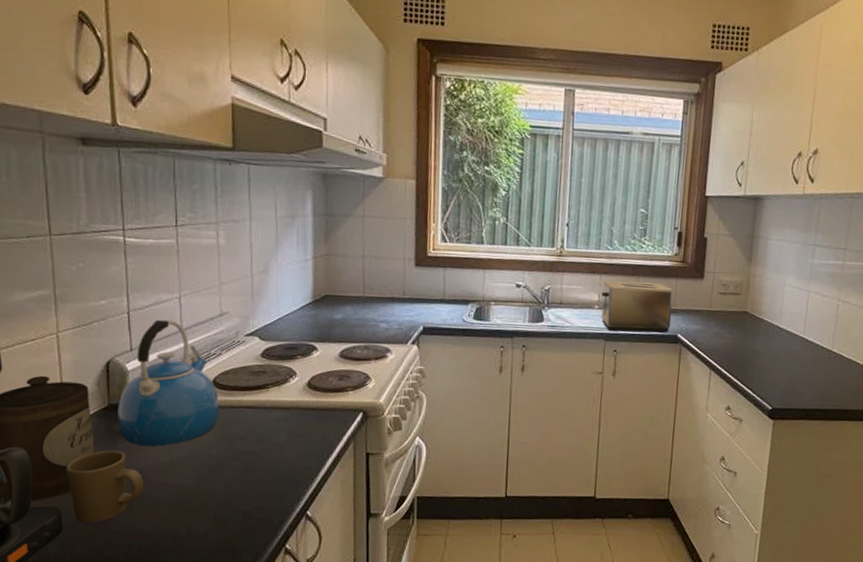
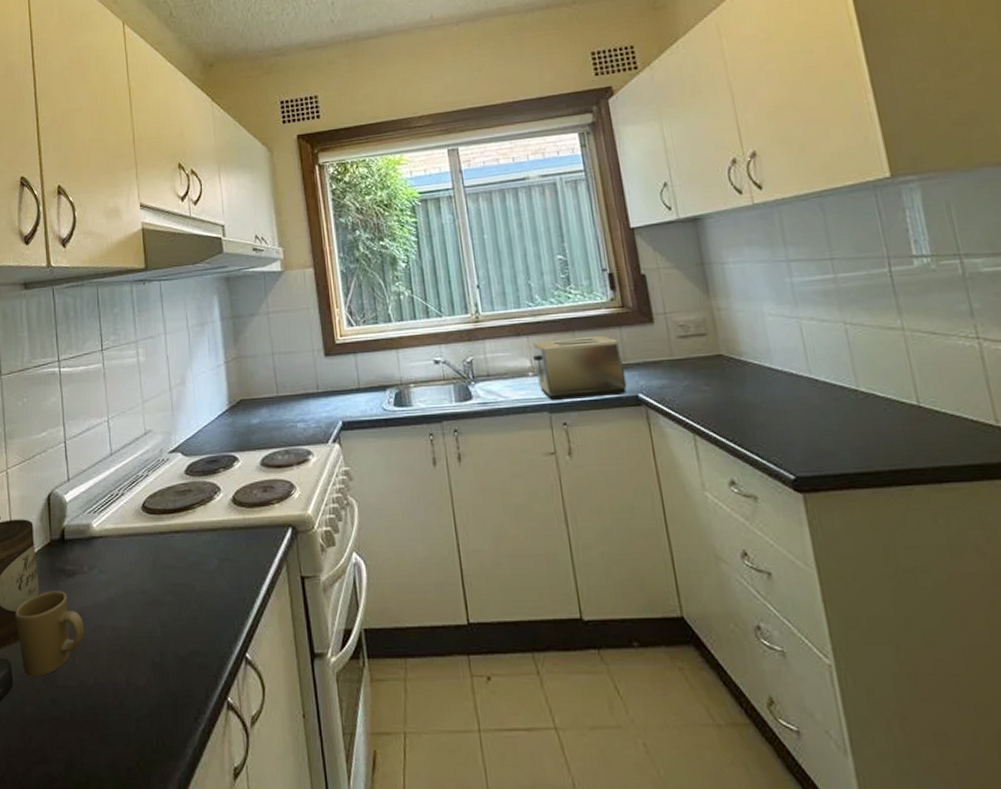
kettle: present [118,319,220,446] -> none [58,445,150,583]

